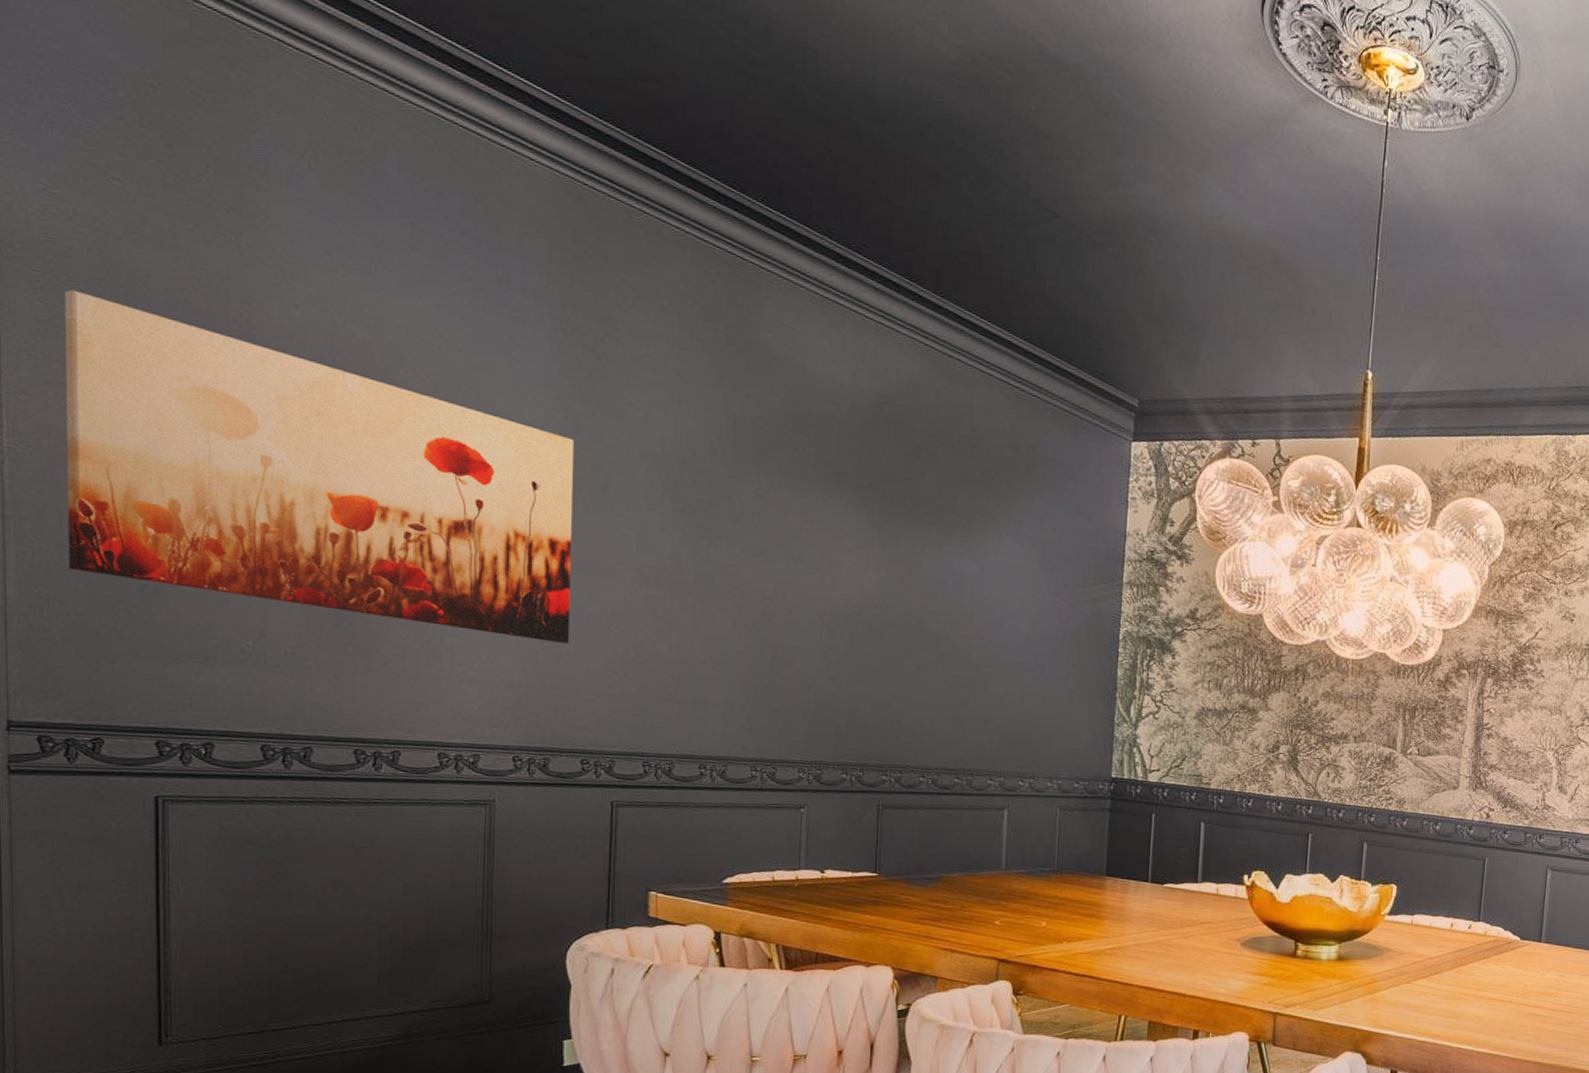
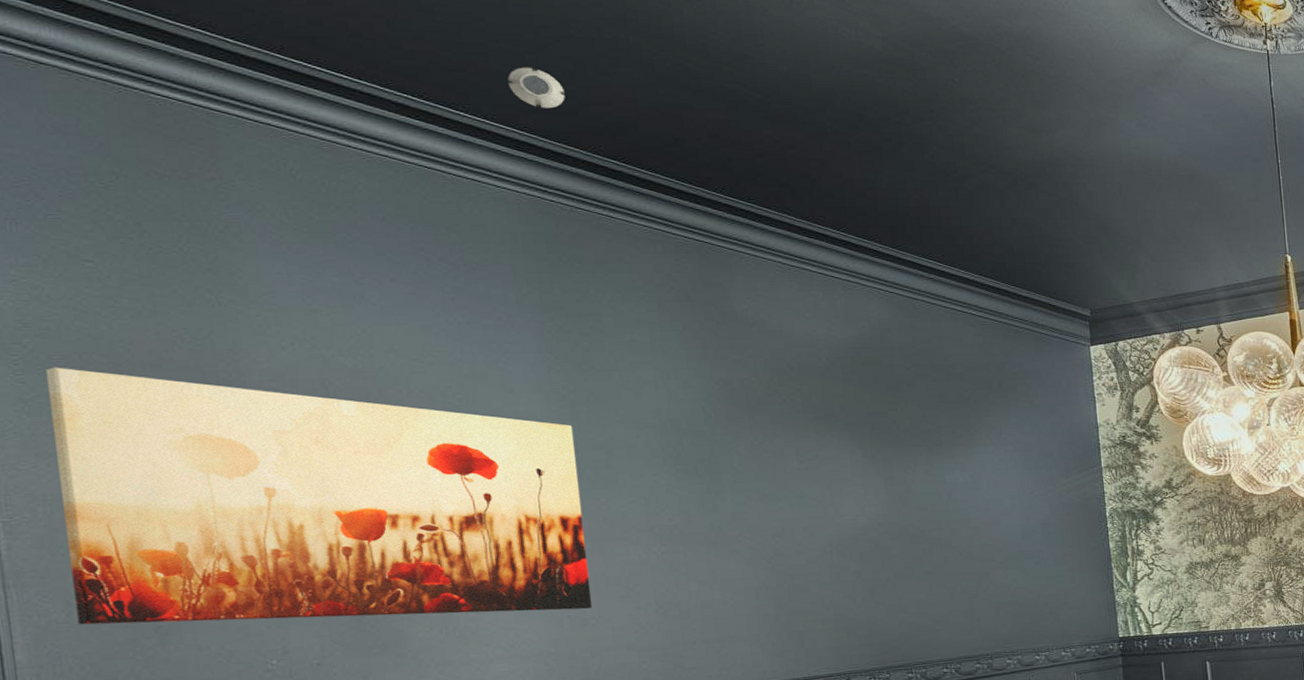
smoke detector: none [557,26,614,78] -> present [508,67,565,109]

